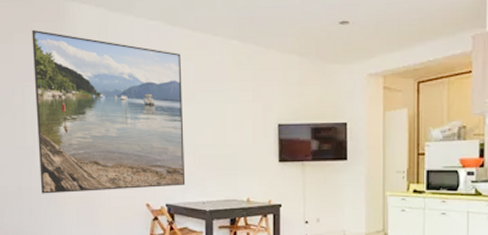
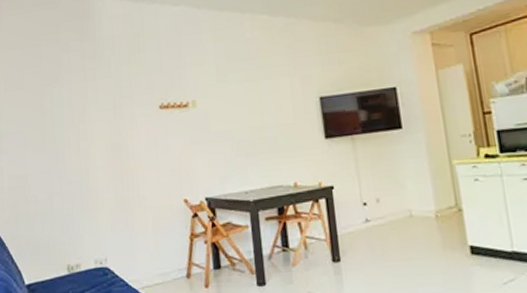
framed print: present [32,30,186,194] -> none [58,30,225,199]

